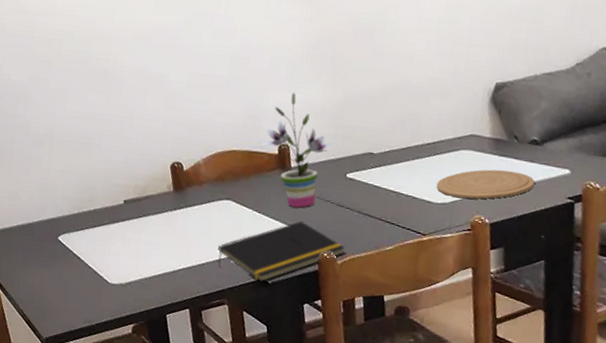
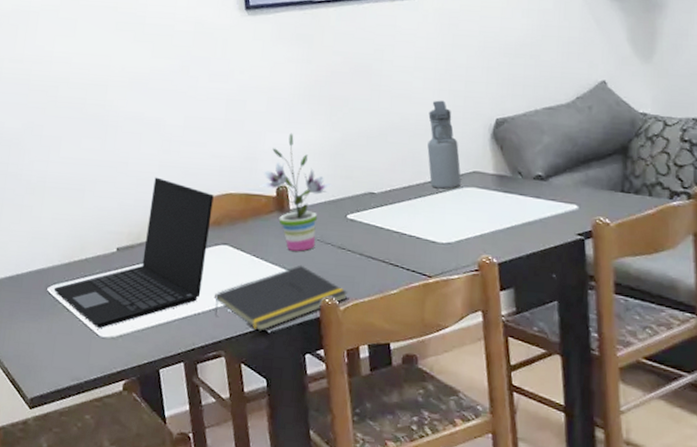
laptop: none [64,133,217,276] -> present [53,177,214,329]
water bottle: none [426,63,459,151] -> present [427,100,461,189]
plate: present [436,169,535,200] -> none [440,206,542,238]

